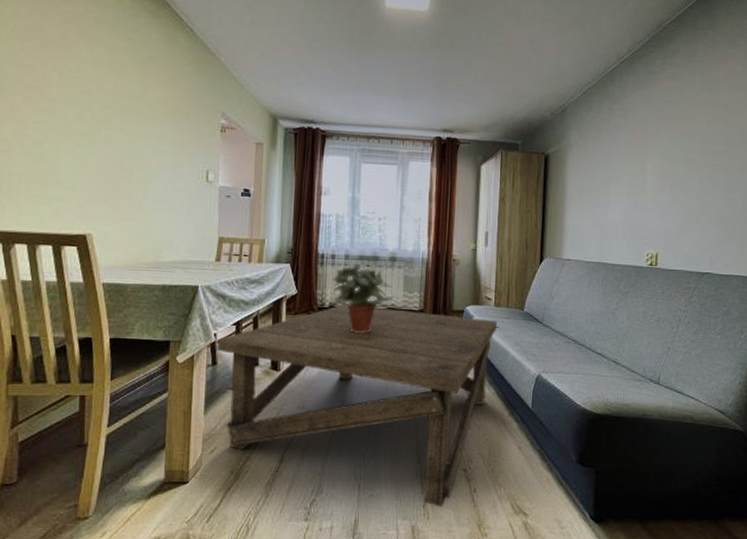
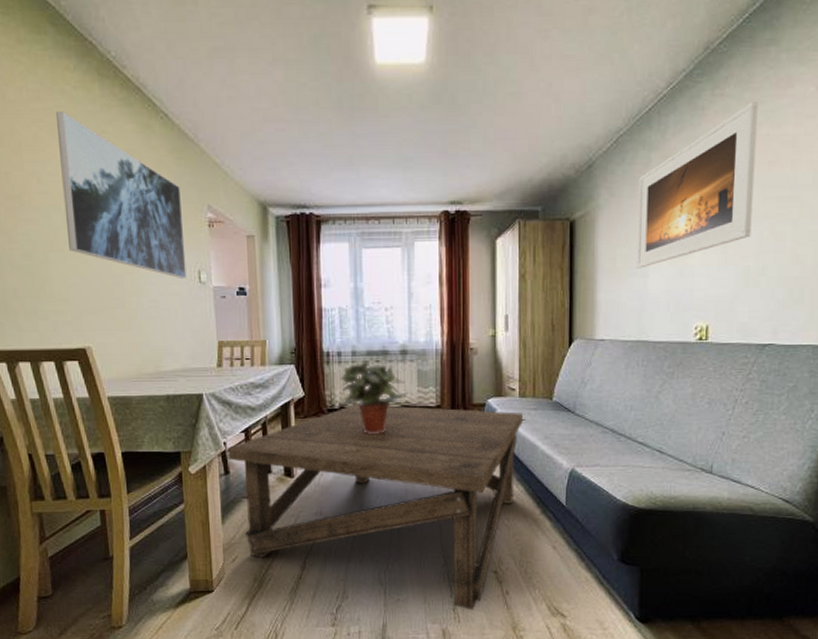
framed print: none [82,16,197,176] -> present [55,112,187,278]
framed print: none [599,71,699,200] -> present [636,100,758,269]

